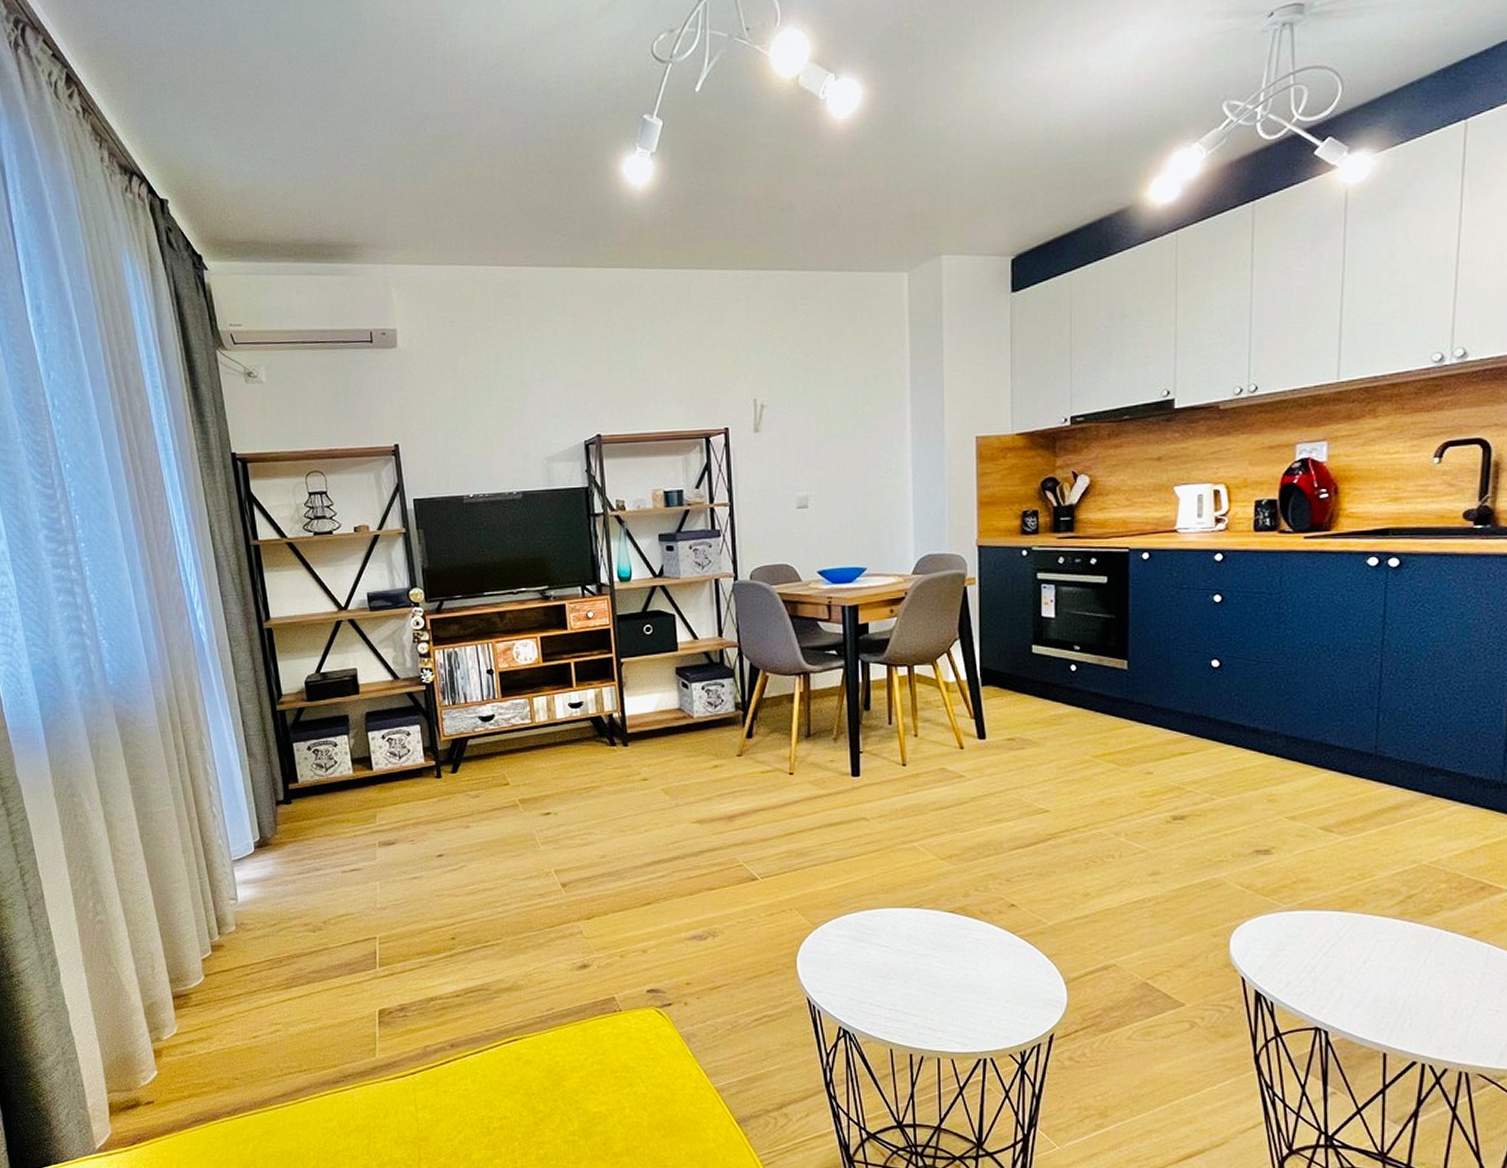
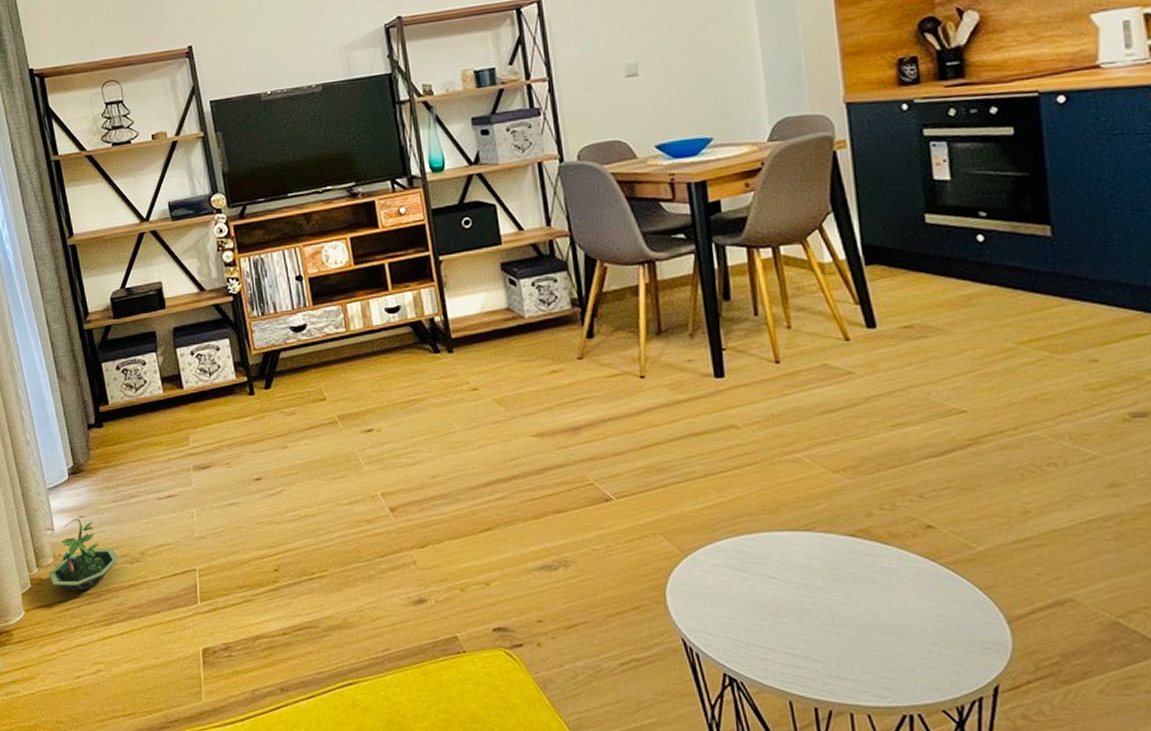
terrarium: none [230,886,301,957] -> present [49,515,118,591]

